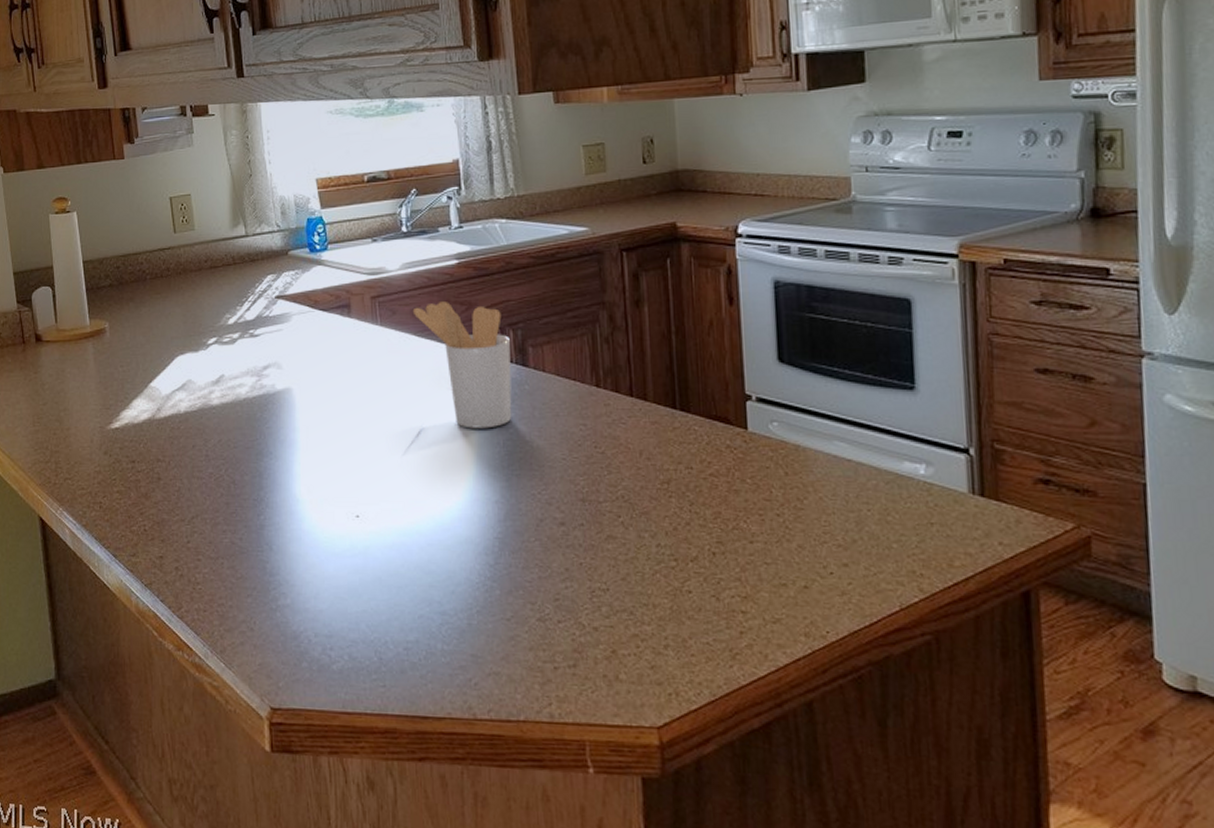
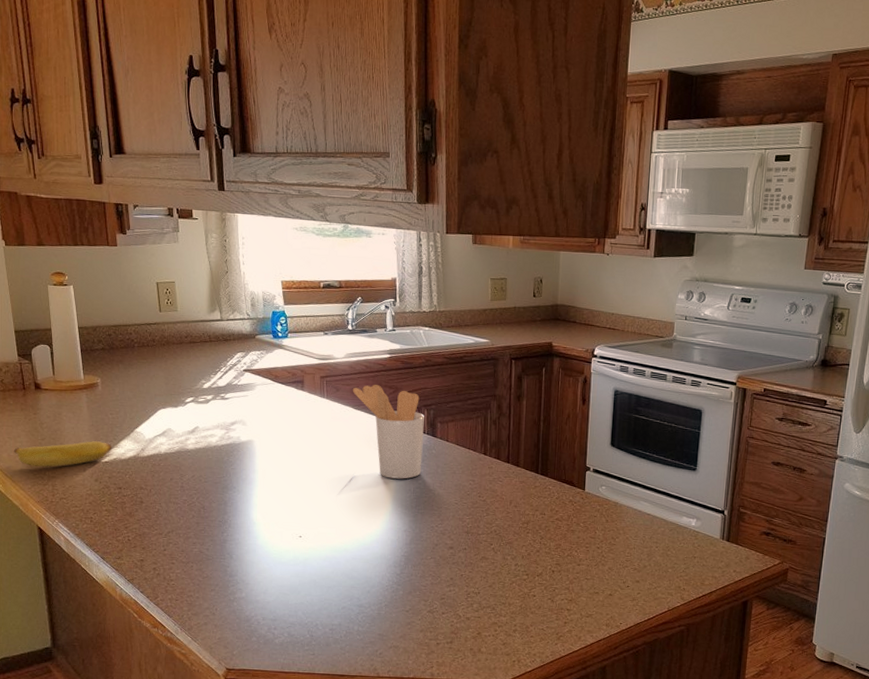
banana: none [12,402,124,440] -> present [13,441,112,467]

